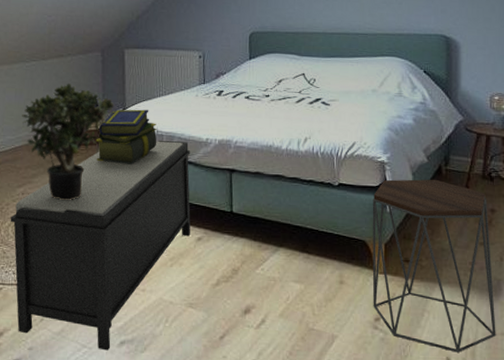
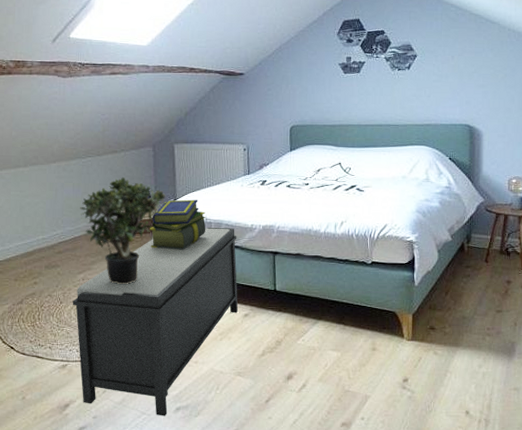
side table: present [372,179,496,352] -> none [401,255,510,406]

